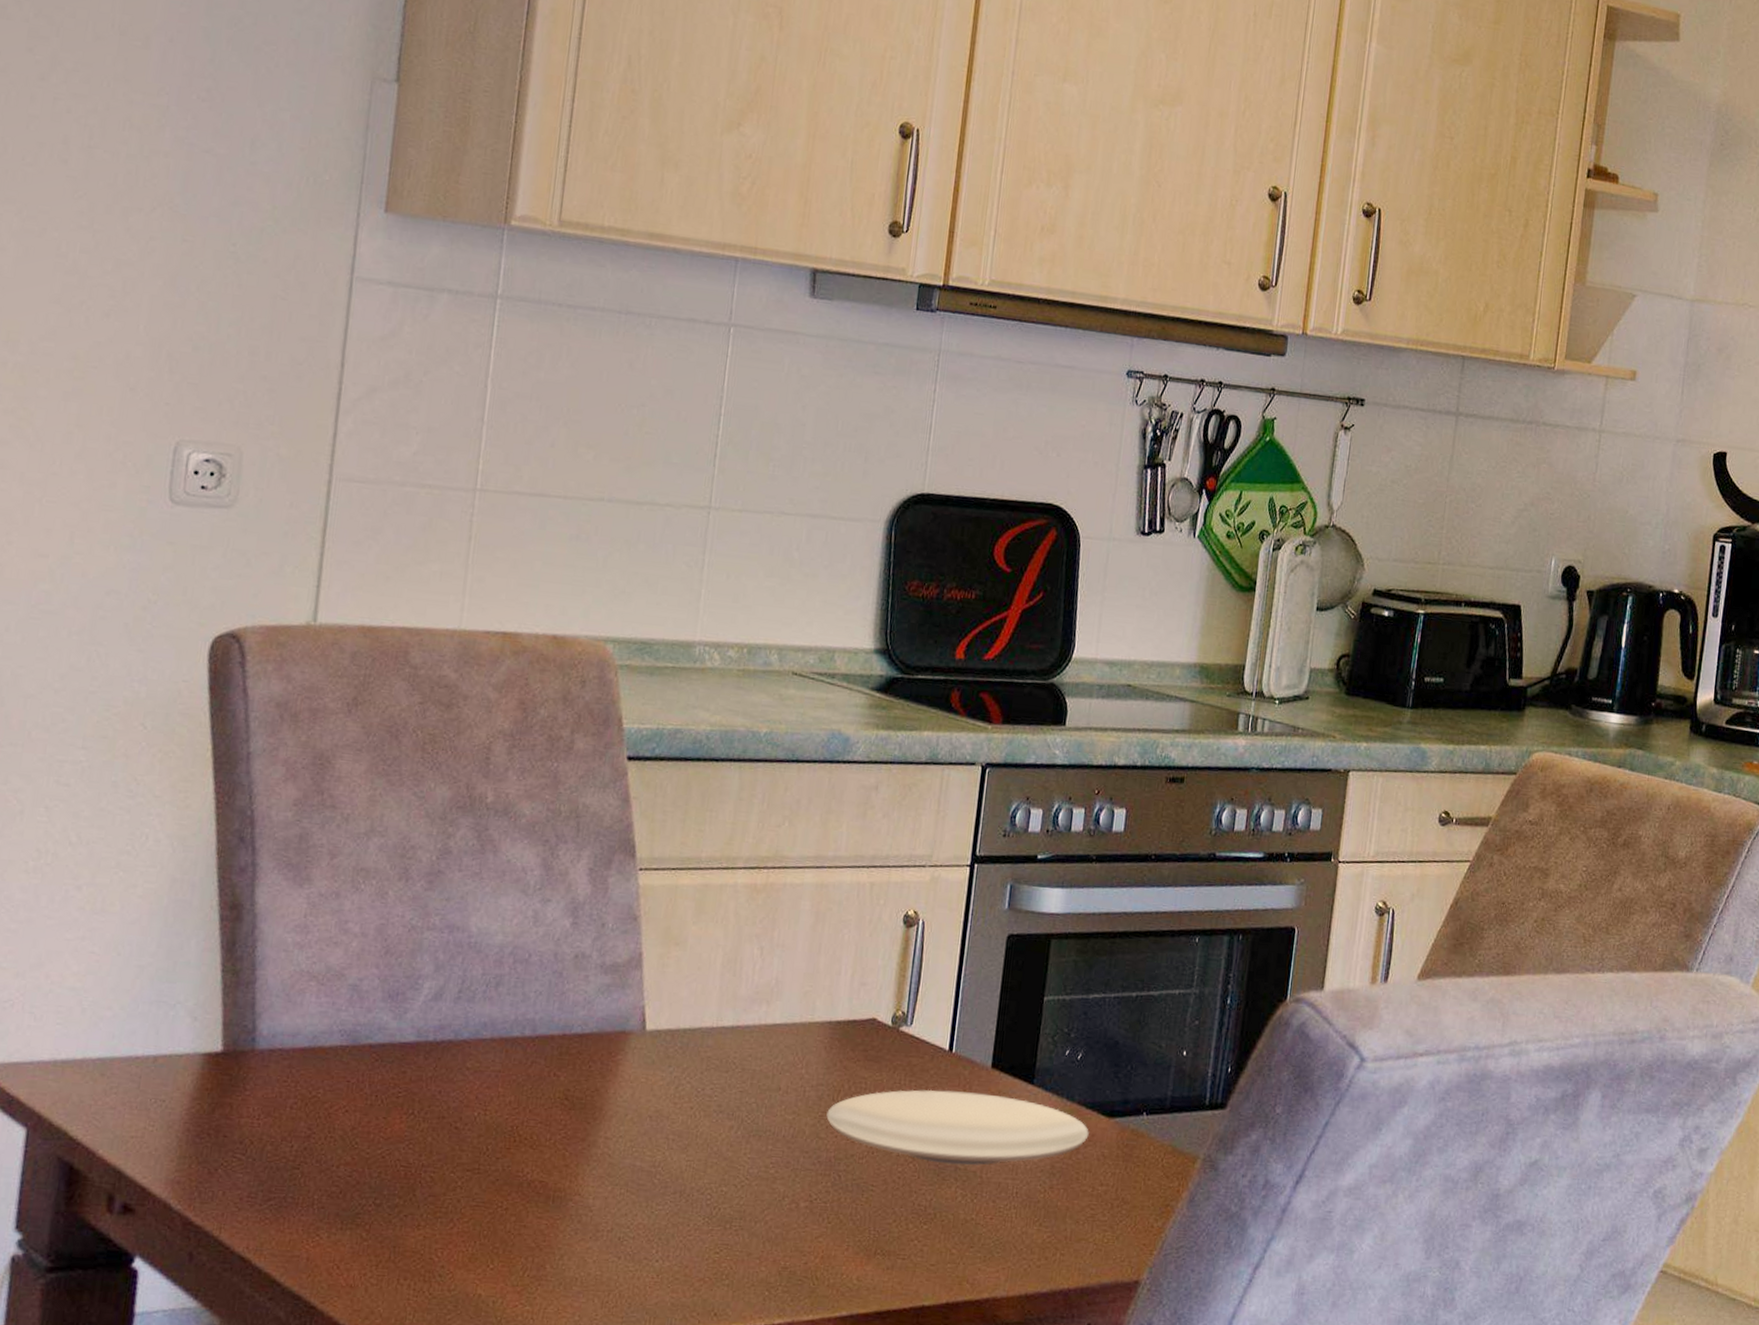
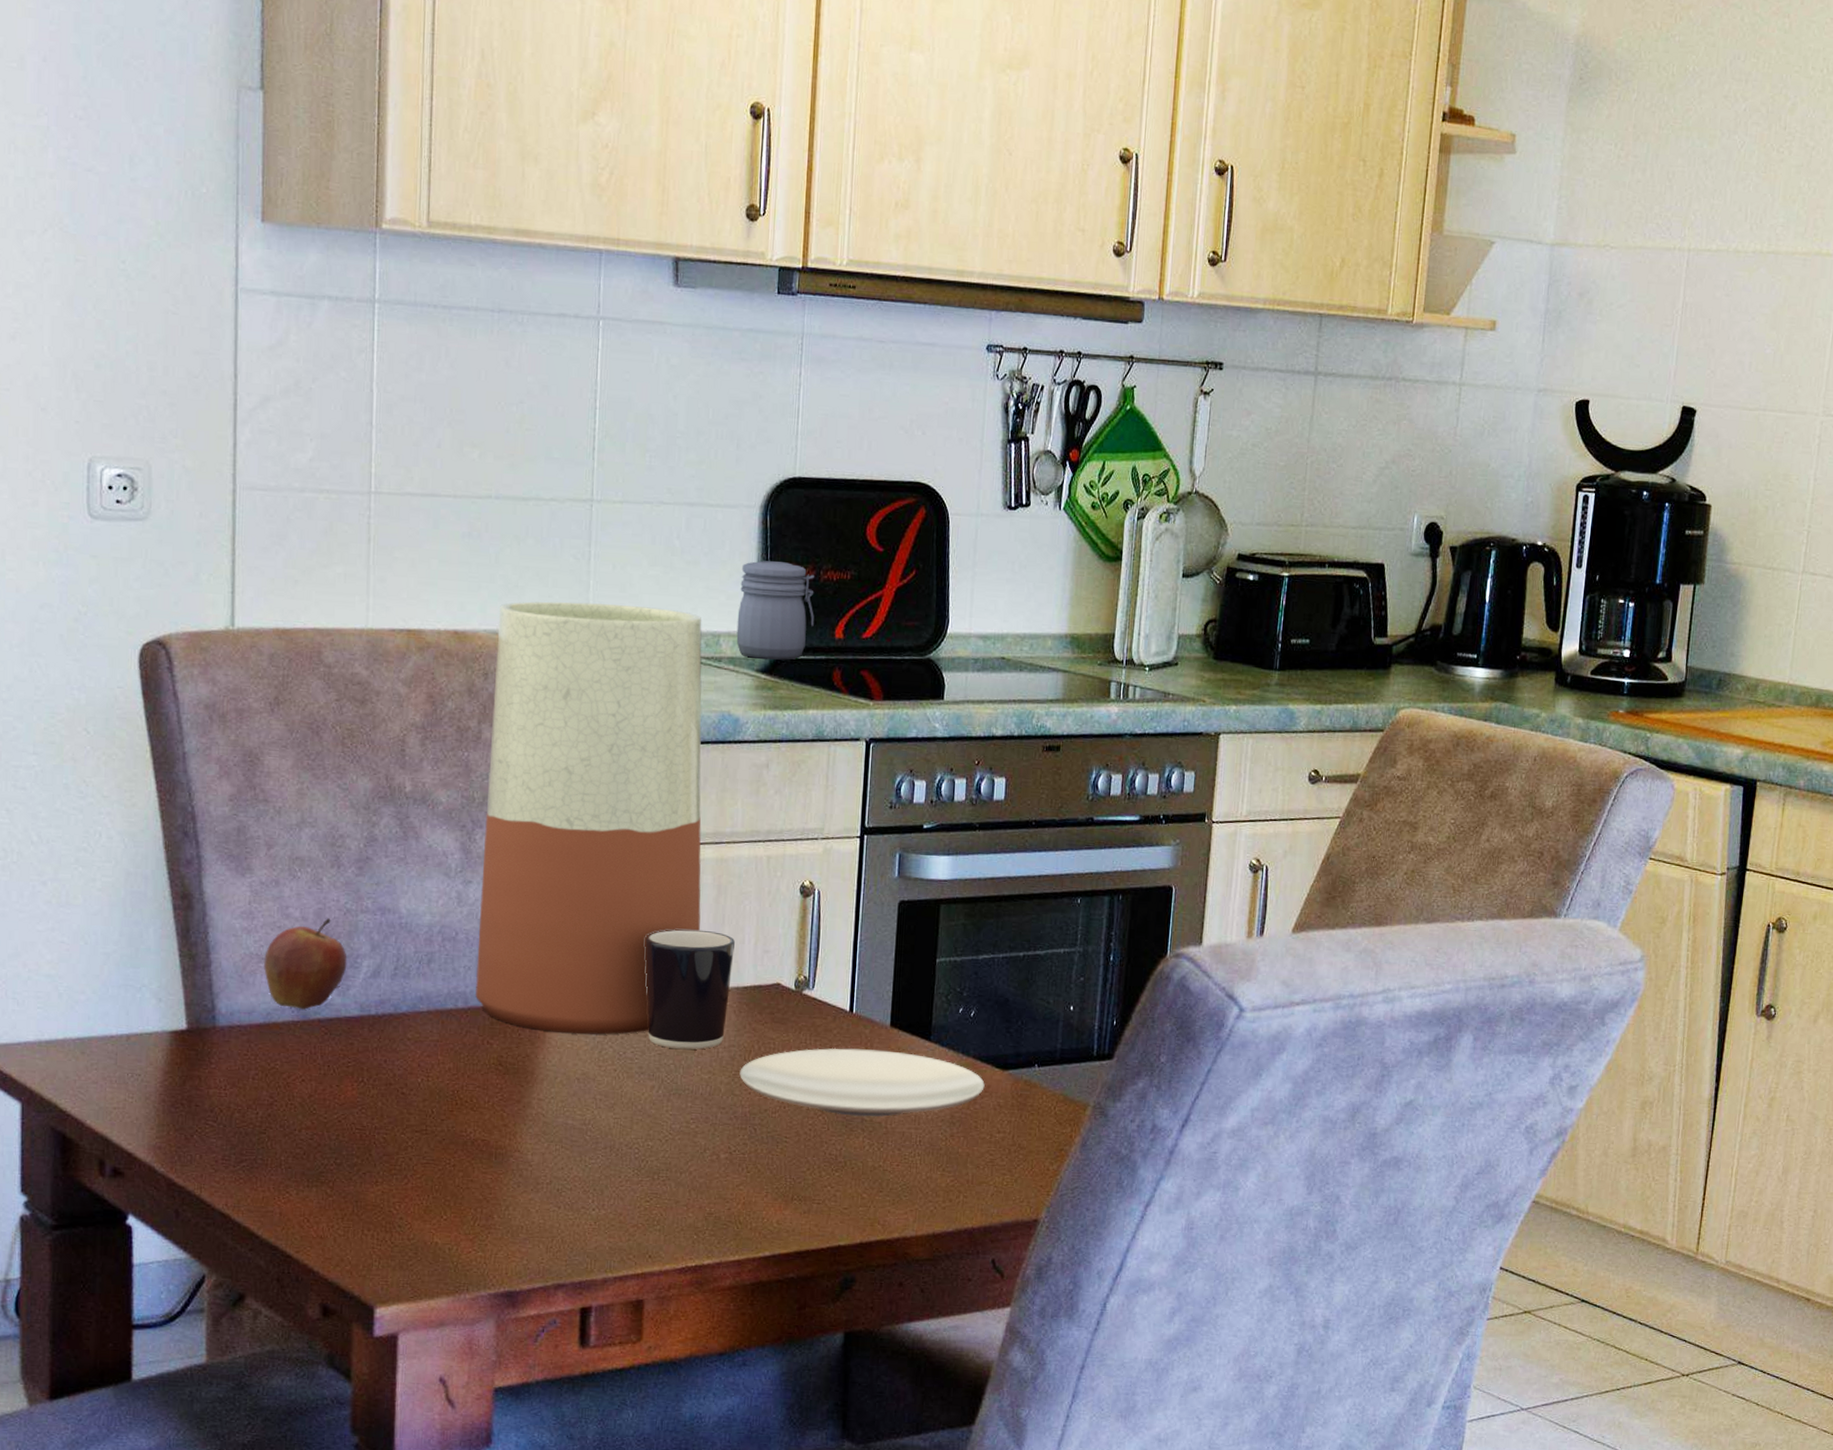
fruit: none [314,935,408,1033] -> present [264,918,347,1010]
vase: none [545,608,817,1069] -> present [476,601,702,1035]
mug: none [730,957,830,1088] -> present [644,929,735,1050]
jar: none [852,576,939,680] -> present [736,560,815,661]

